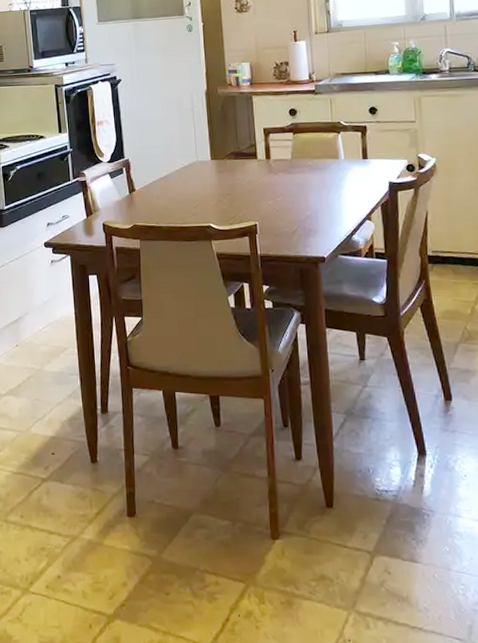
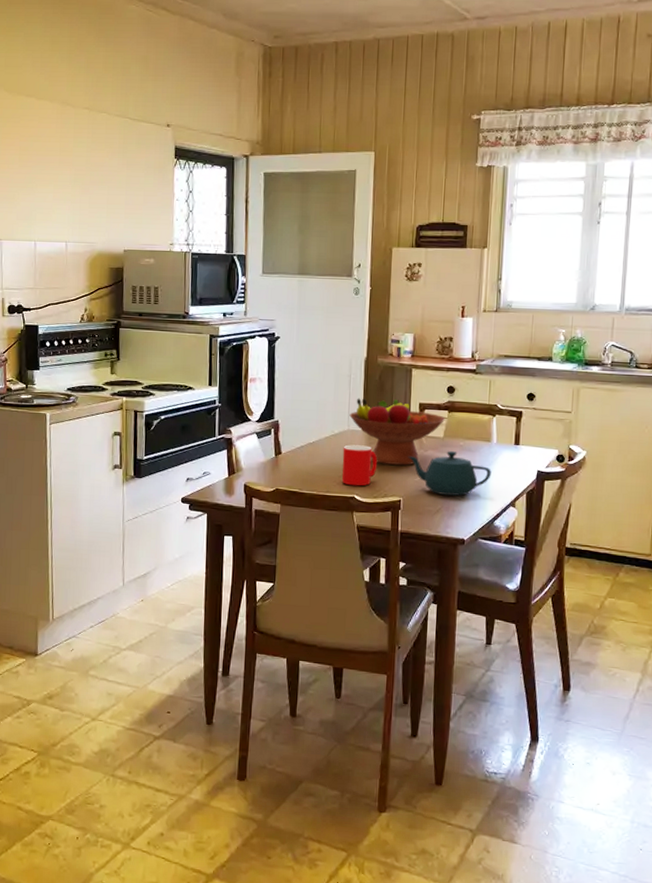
cup: none [194,174,230,215] -> present [341,445,378,486]
fruit bowl: none [196,127,290,191] -> present [349,398,445,466]
teapot: none [258,172,344,215] -> present [408,451,492,496]

